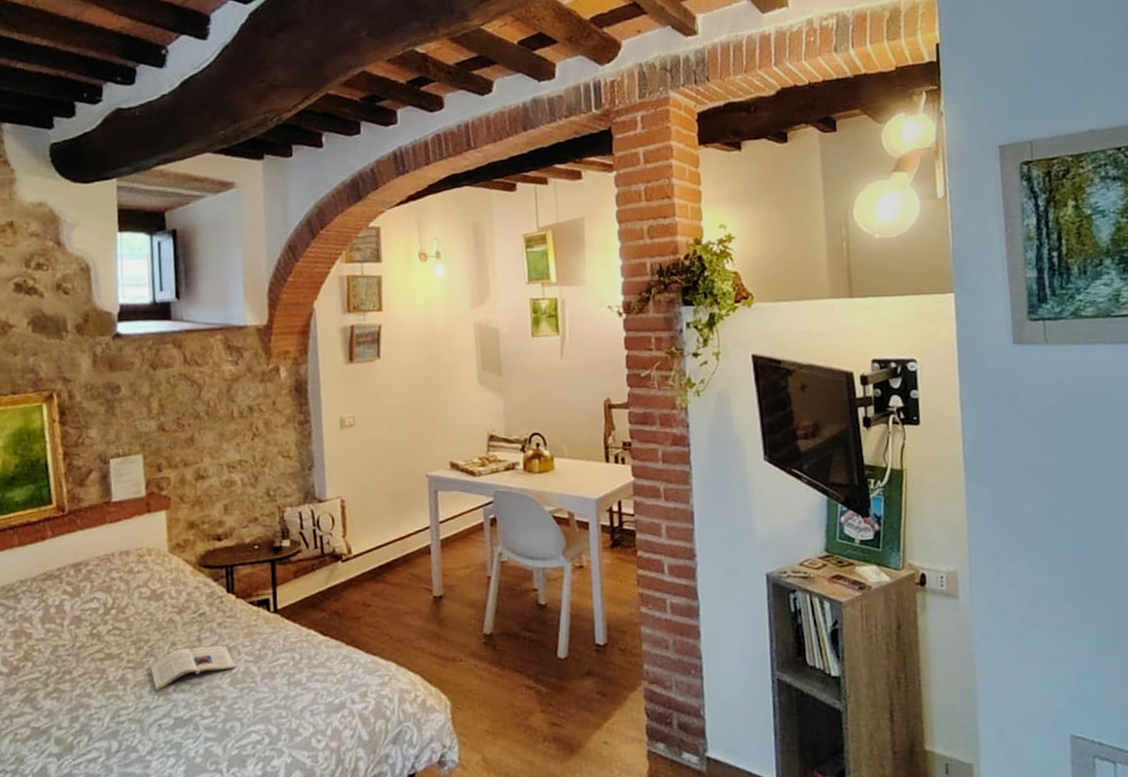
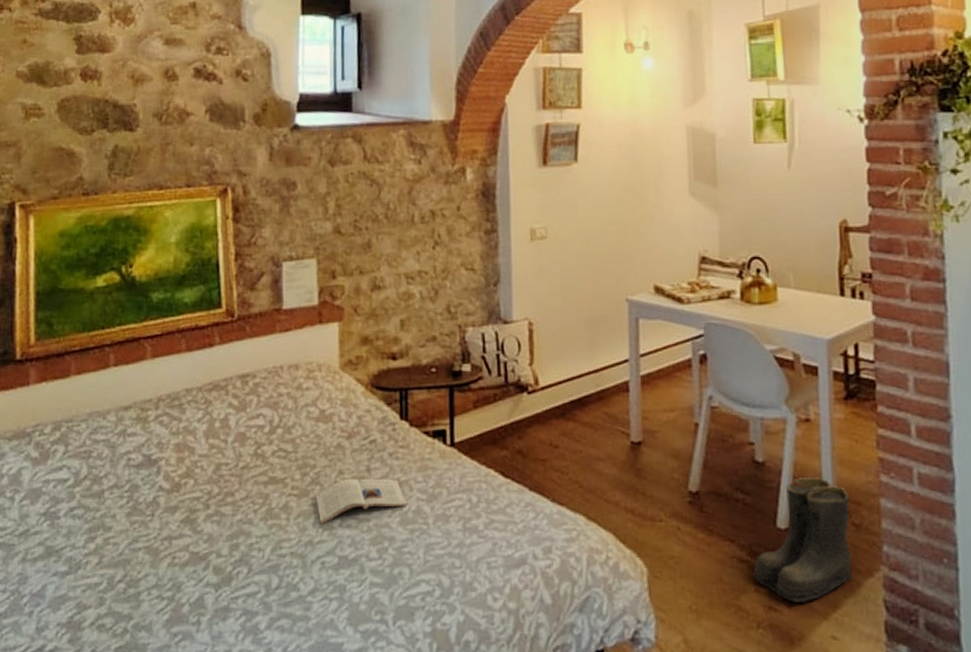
boots: none [538,614,621,718] -> present [752,478,854,602]

